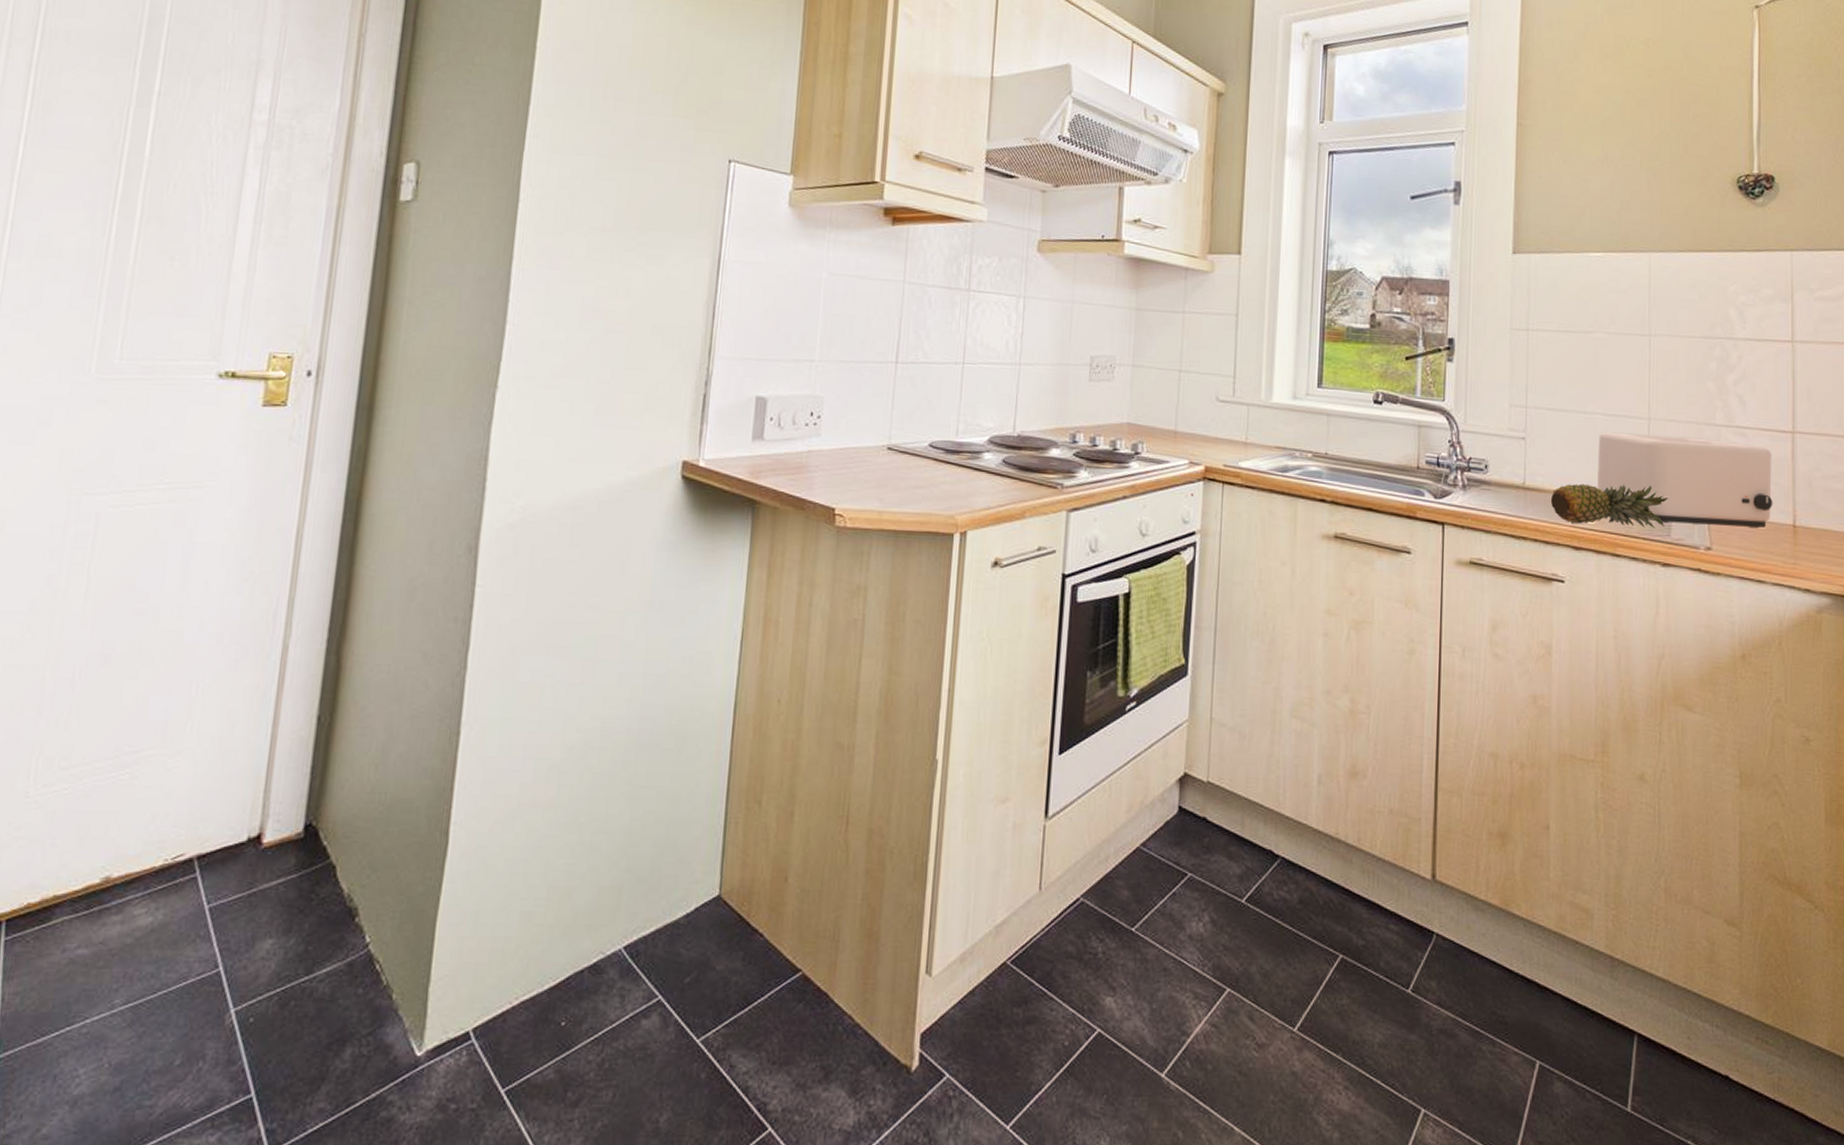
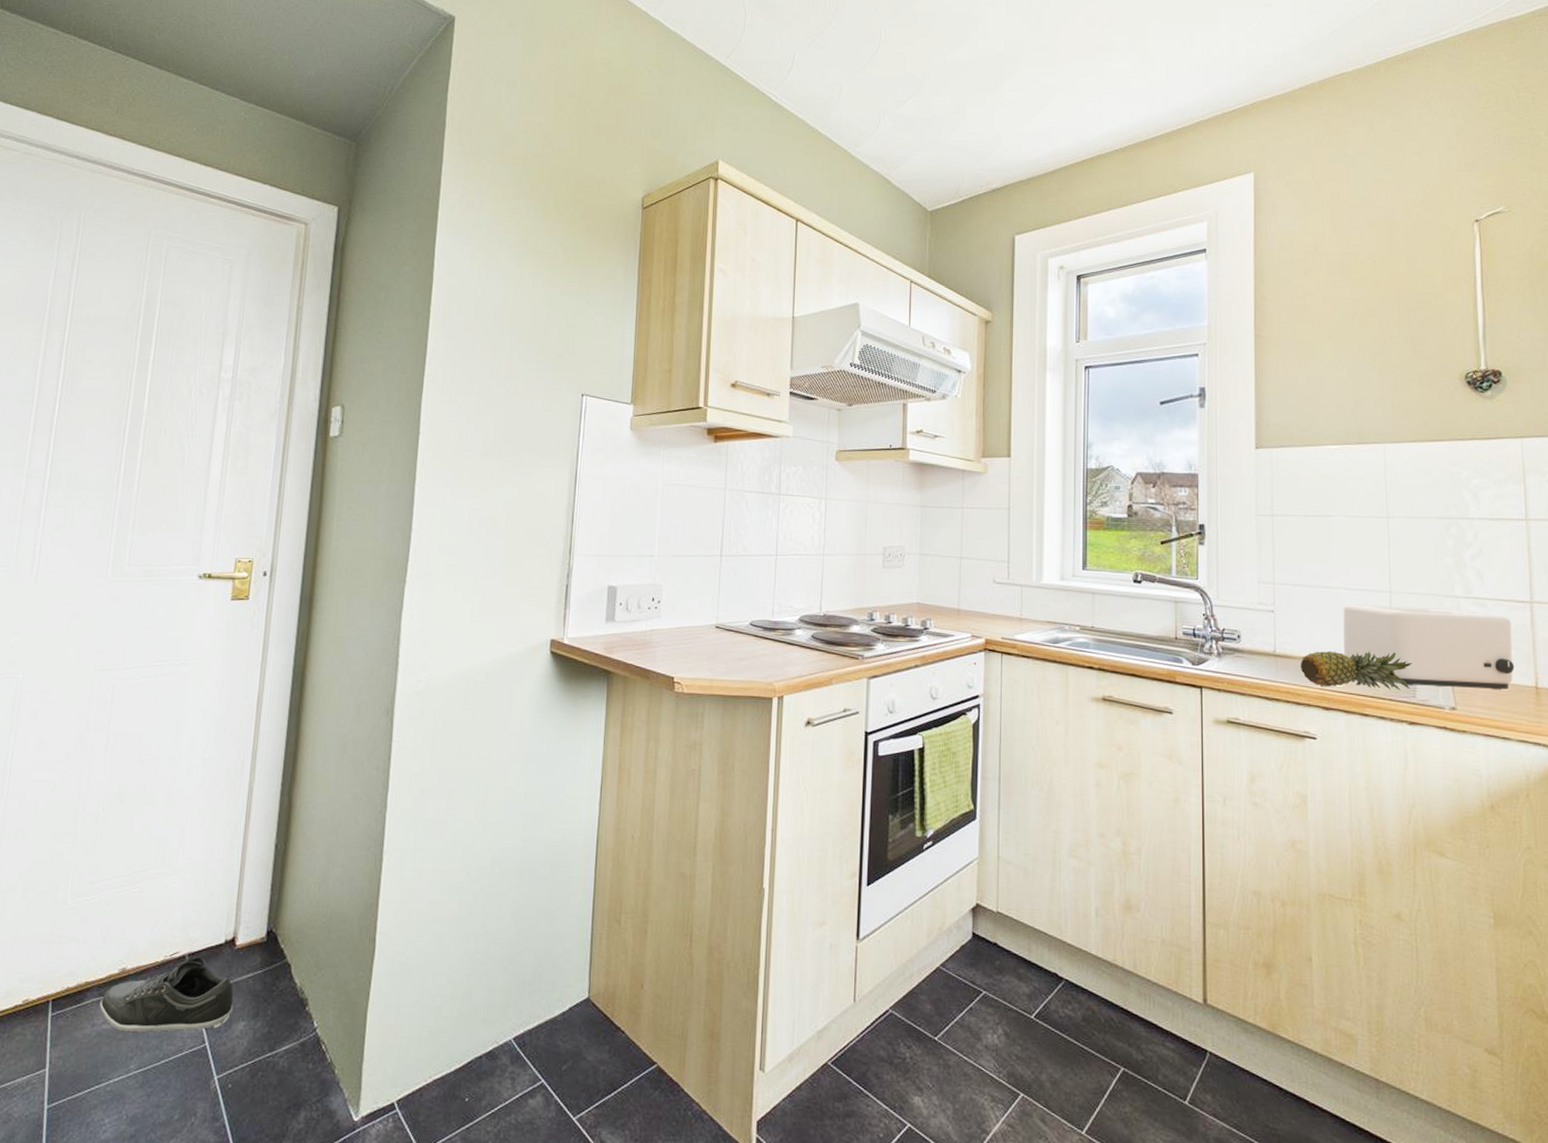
shoe: none [73,858,258,957] -> present [100,955,233,1032]

